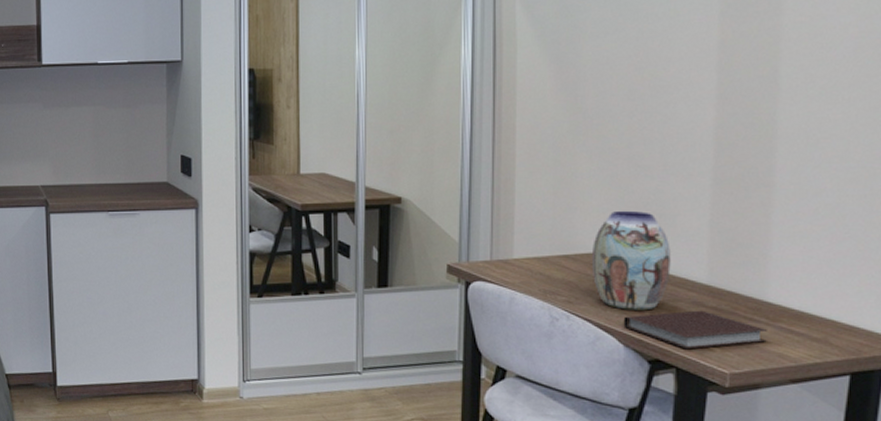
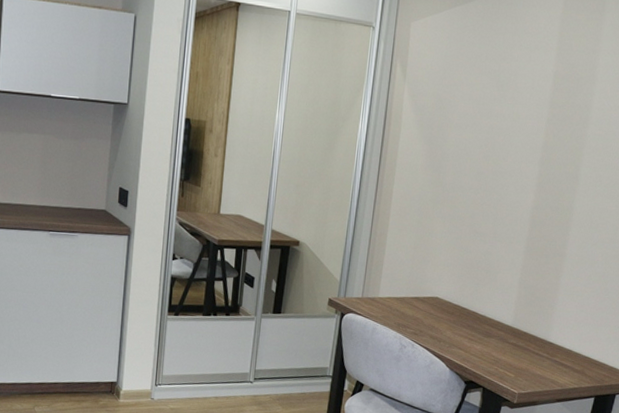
vase: present [591,210,671,311] -> none [434,265,491,344]
notebook: present [623,310,767,350] -> none [451,345,546,374]

